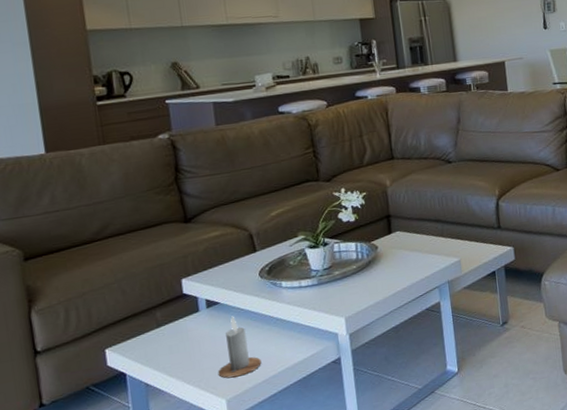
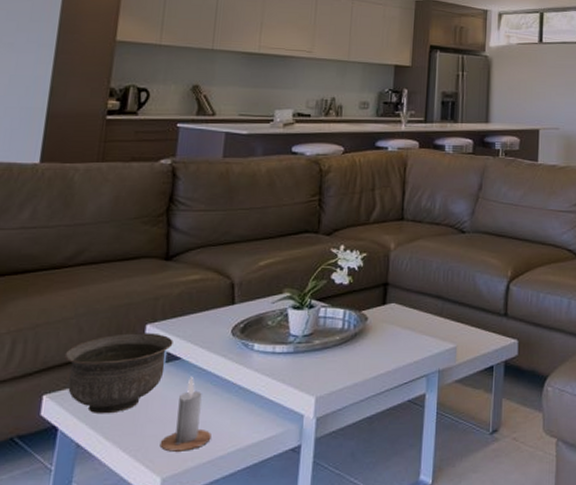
bowl: none [115,285,210,358] -> present [64,333,173,414]

